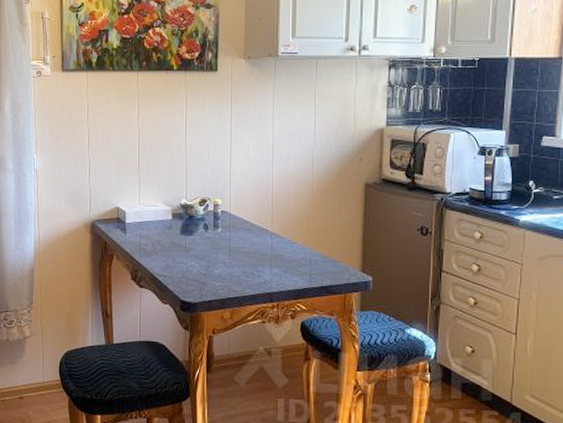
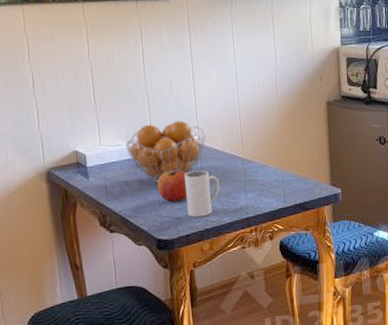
fruit basket: none [161,188,237,246] -> present [125,120,206,183]
apple: none [186,233,214,266] -> present [157,167,188,202]
mug: none [212,238,246,285] -> present [184,170,220,218]

